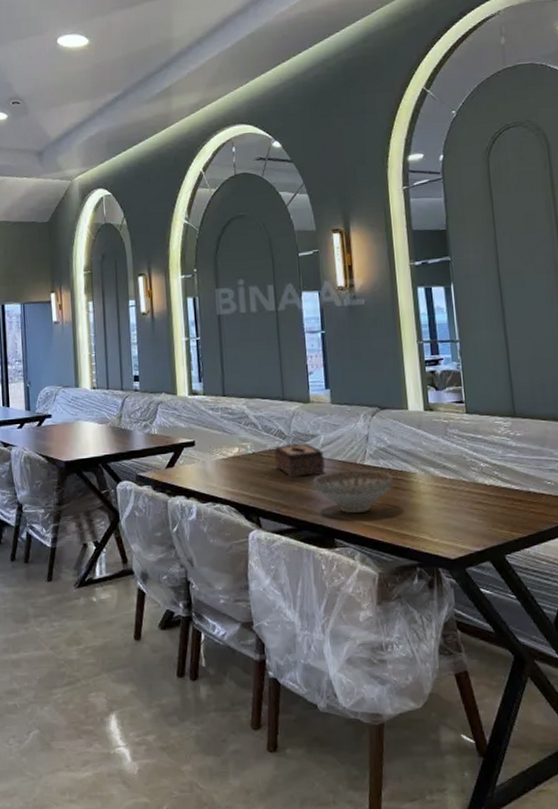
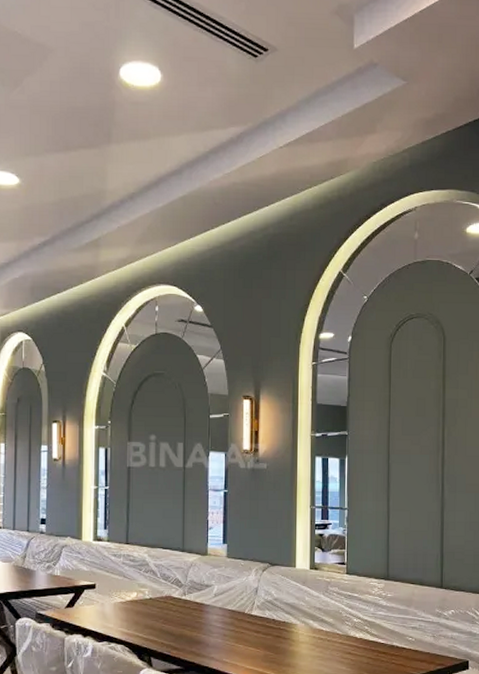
tissue box: present [274,442,325,477] -> none [170,591,216,622]
decorative bowl: present [313,469,393,514] -> none [203,619,276,658]

